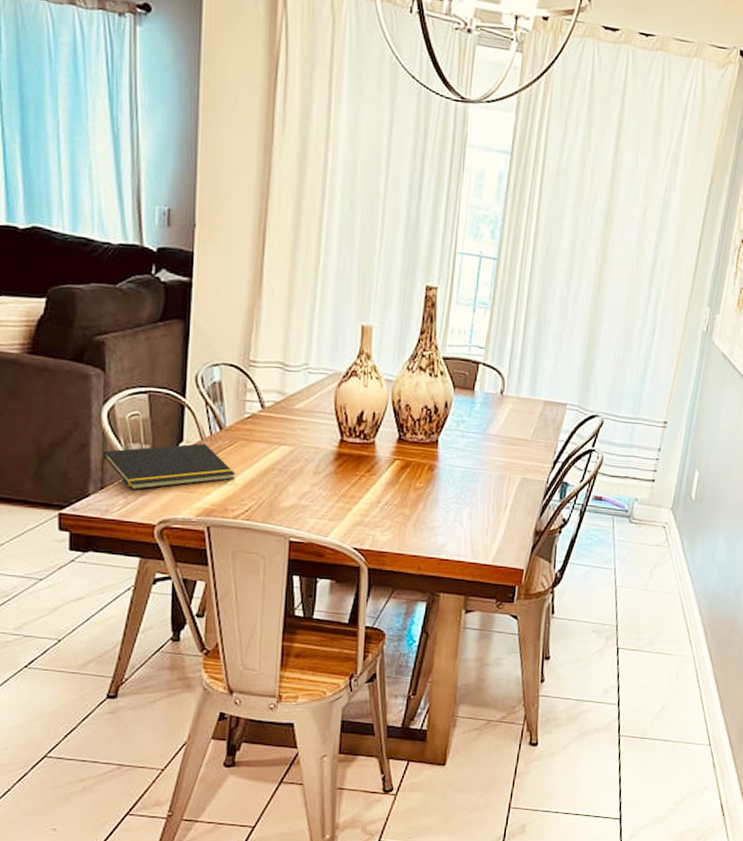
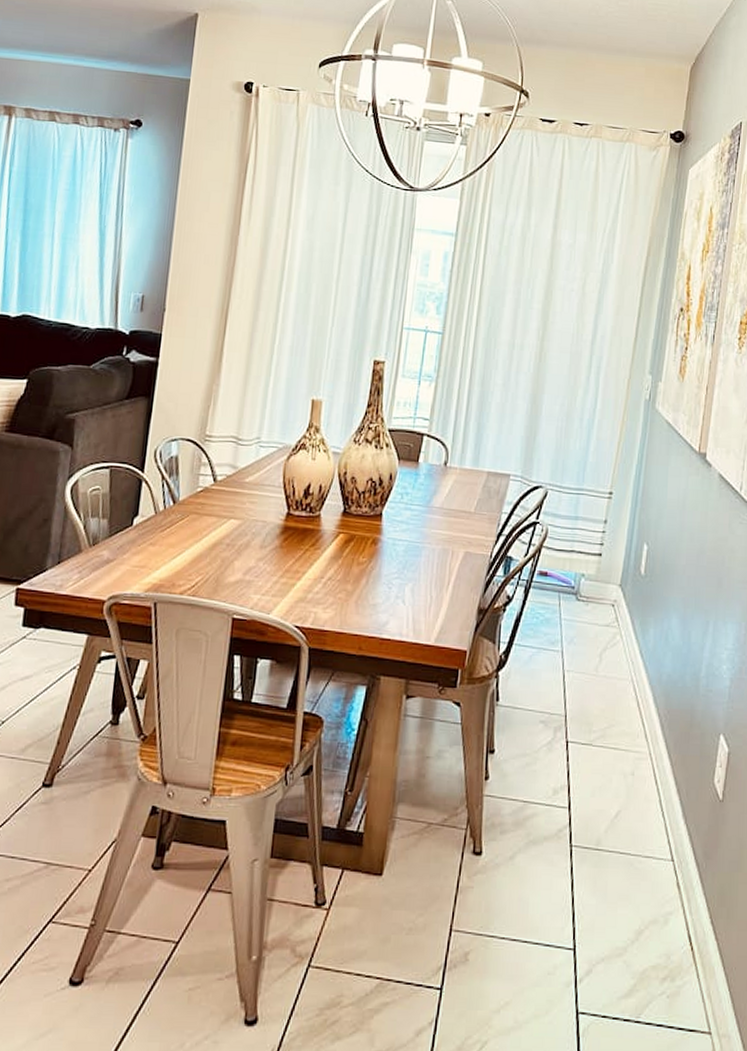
notepad: present [100,443,236,491] -> none [59,517,186,565]

